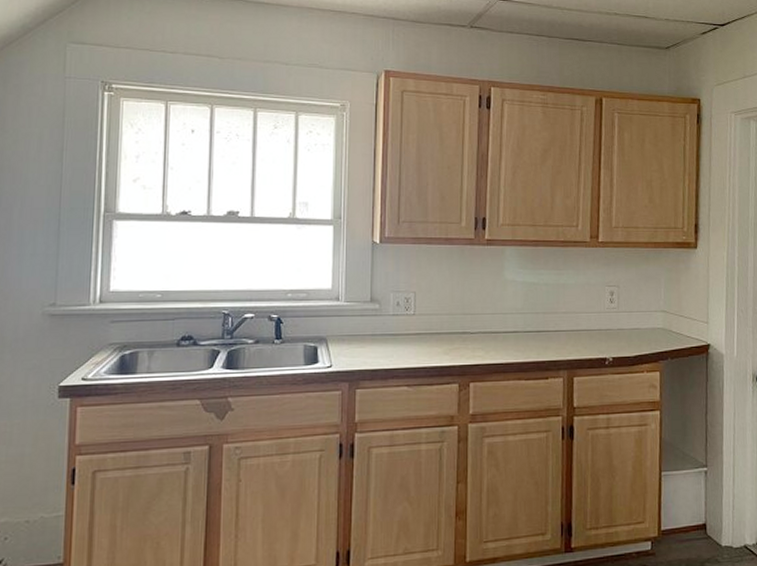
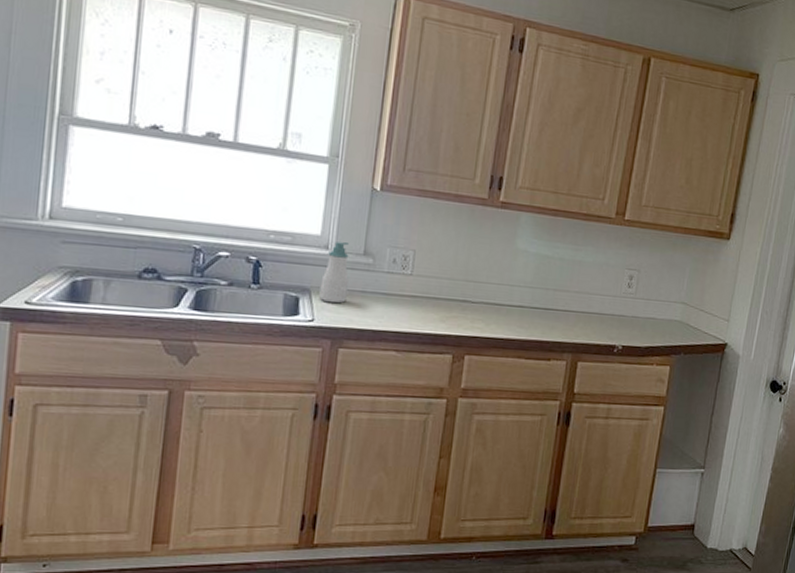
soap bottle: none [335,293,359,349] -> present [319,242,349,304]

